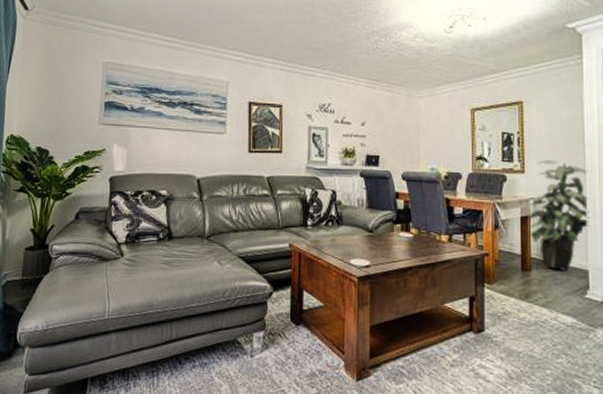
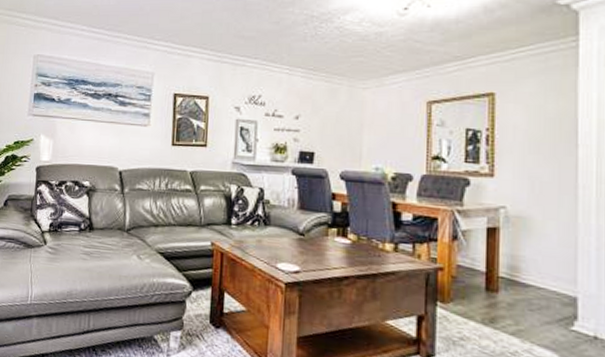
indoor plant: present [528,160,590,270] -> none [496,162,582,295]

